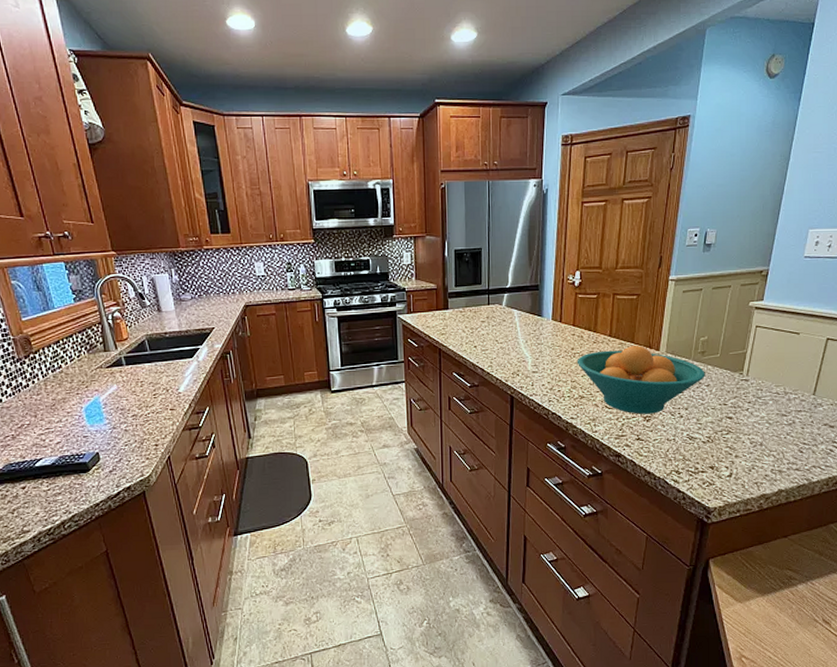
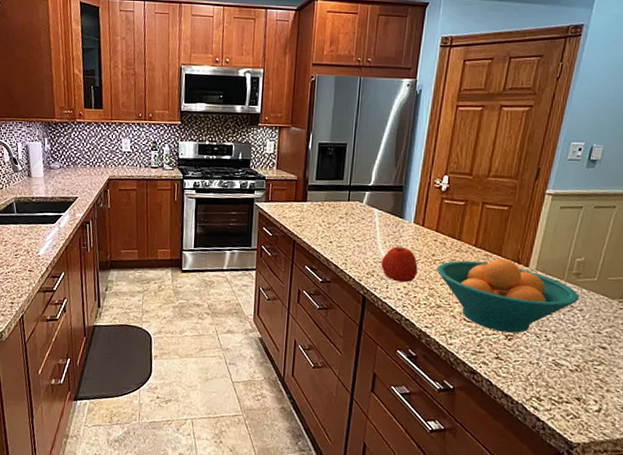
apple: none [525,344,560,378] -> present [381,246,418,283]

